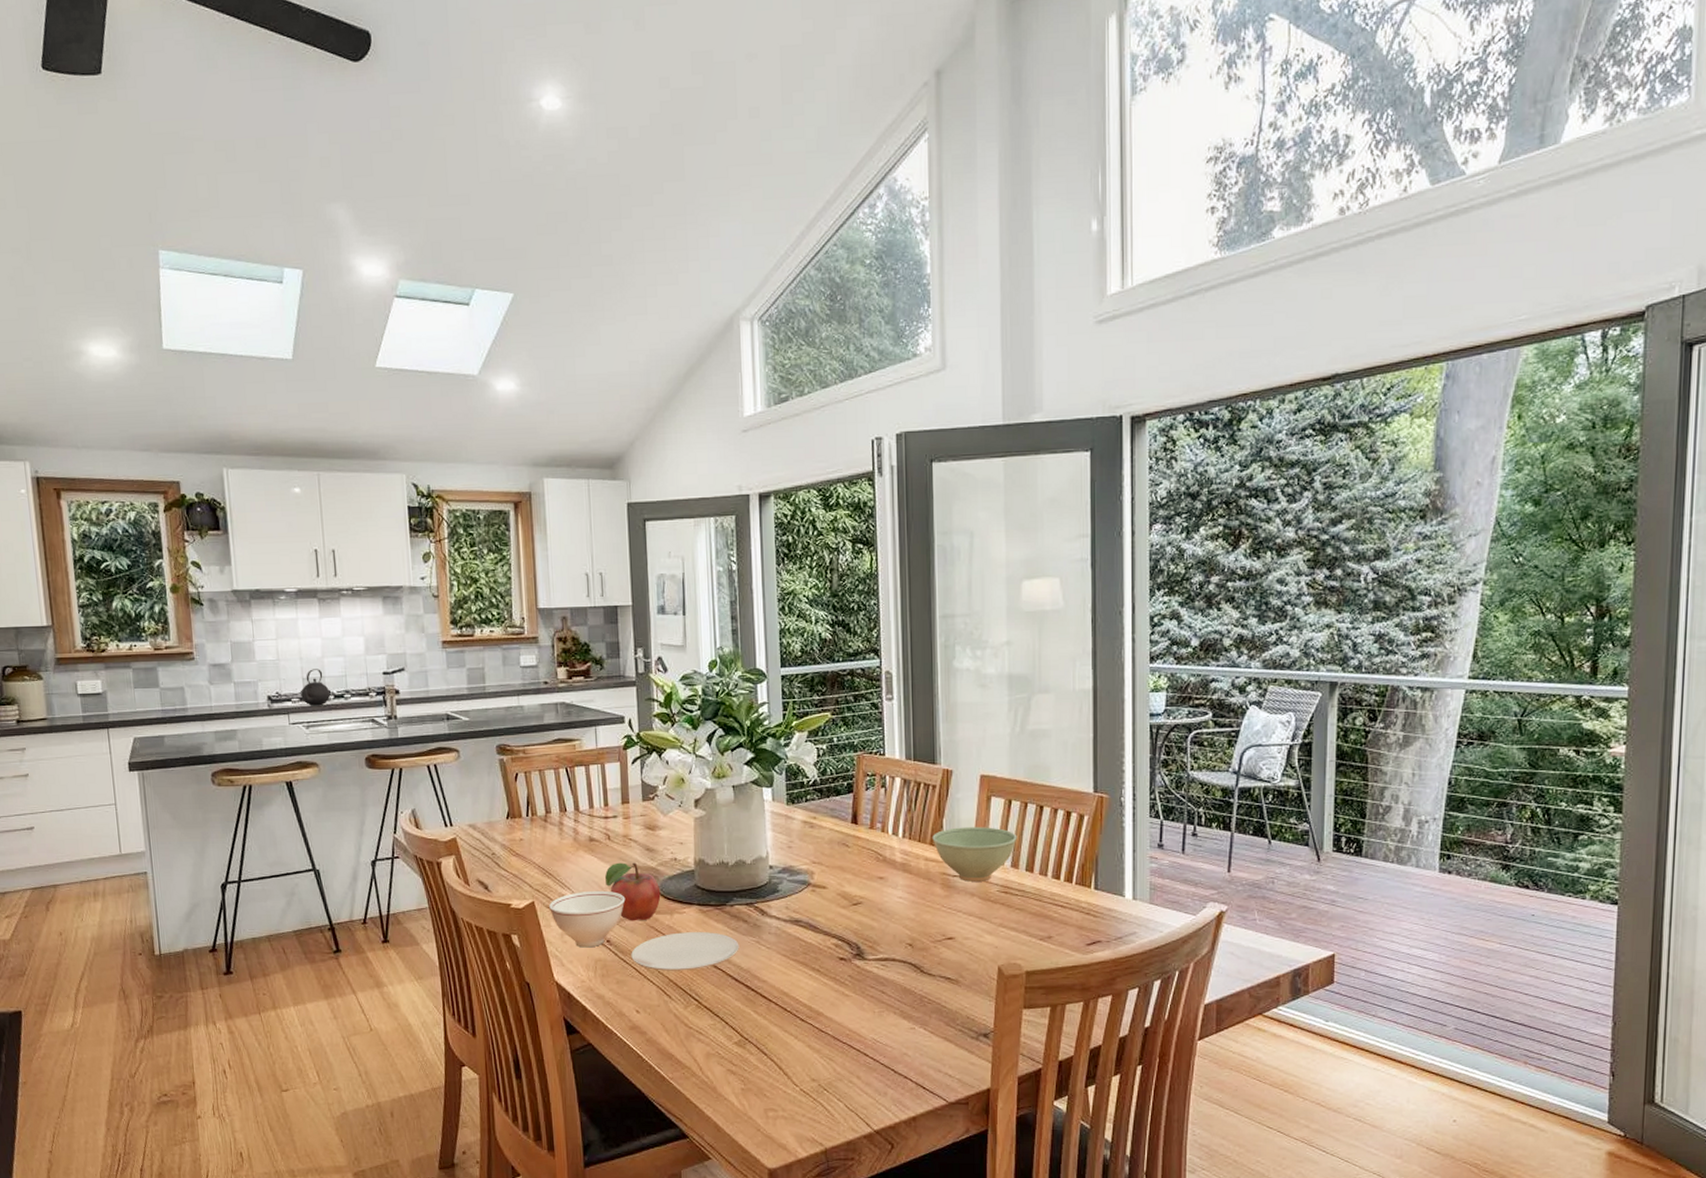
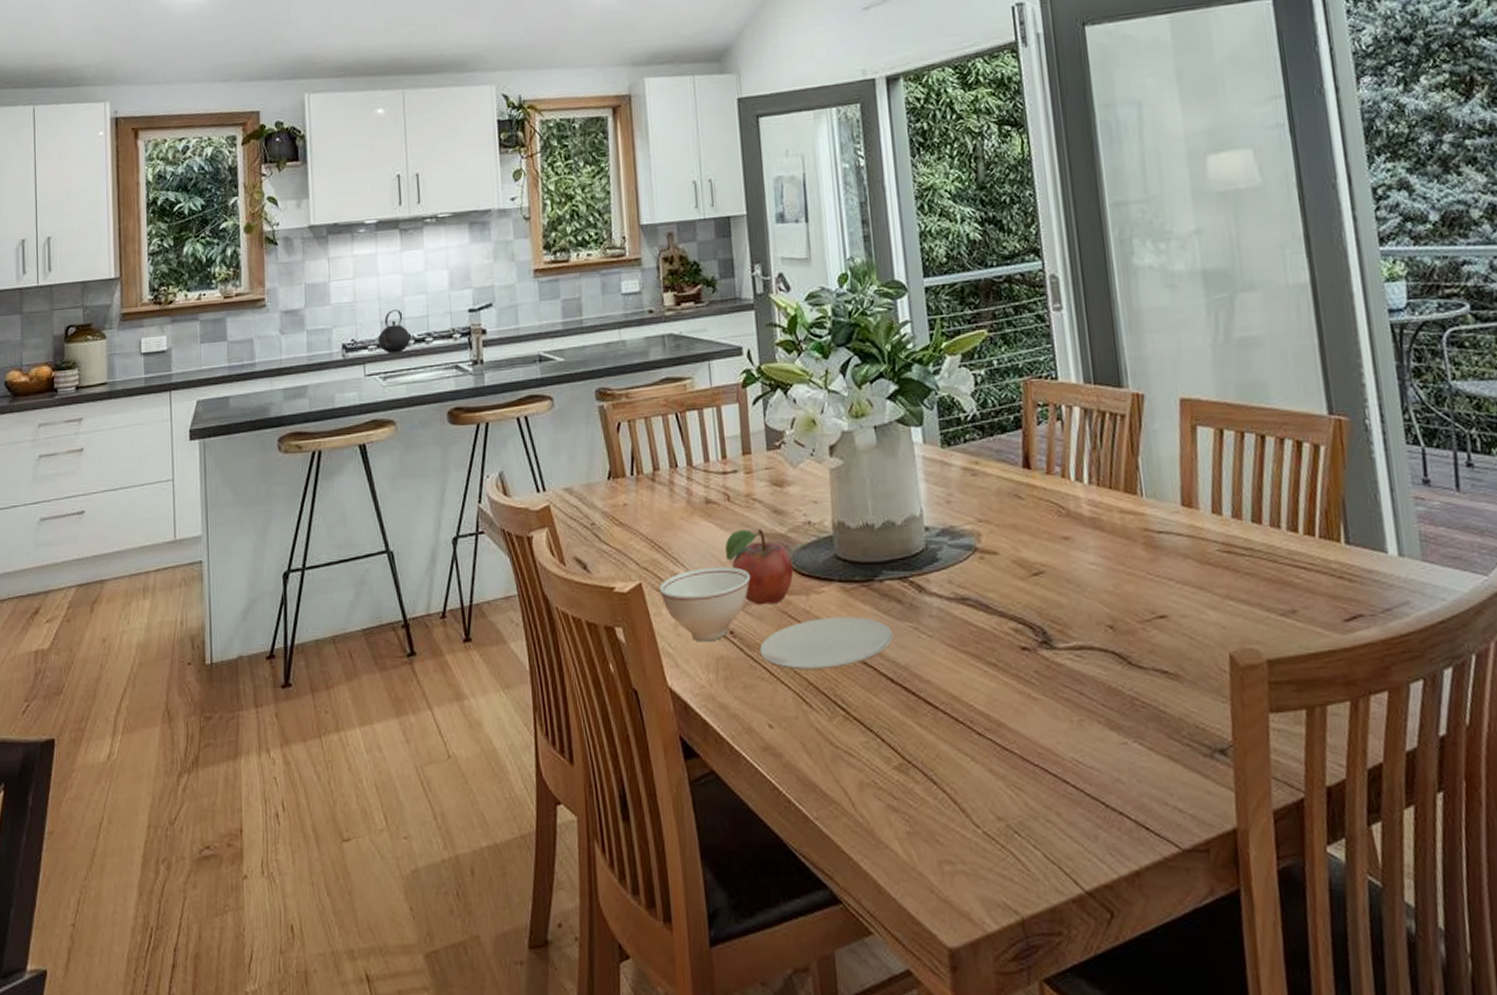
bowl: present [932,827,1017,882] -> none [1126,465,1236,539]

